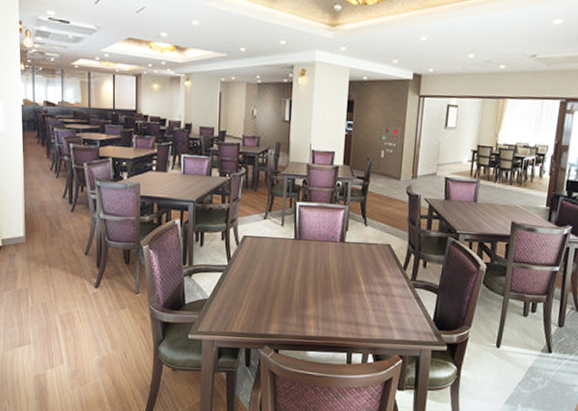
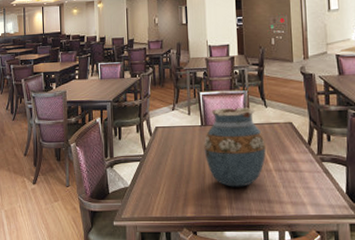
vase: none [295,222,361,308] -> present [204,107,266,187]

